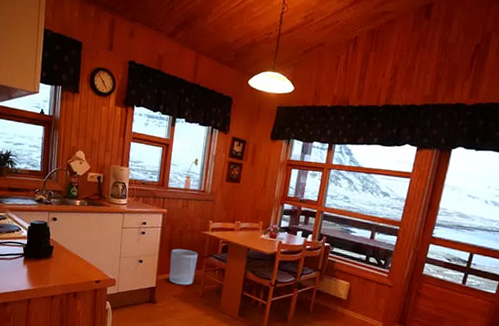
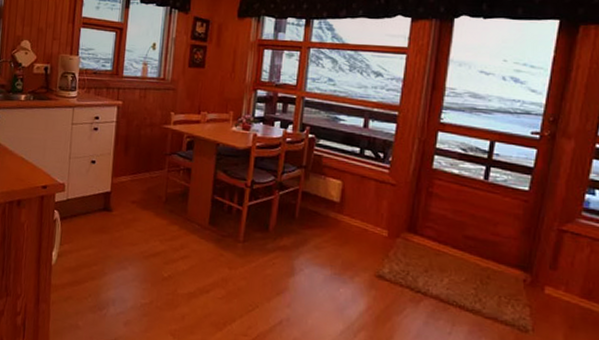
waste bin: present [169,248,198,285] -> none [126,146,159,189]

